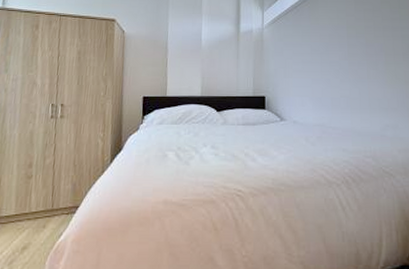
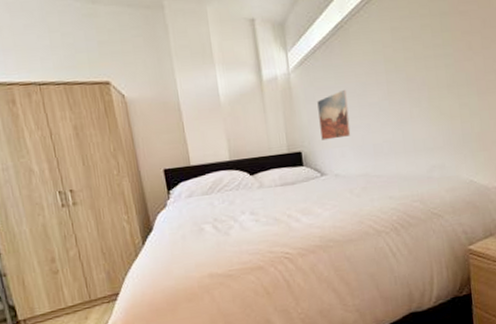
wall art: none [284,47,312,89] -> present [317,89,351,141]

